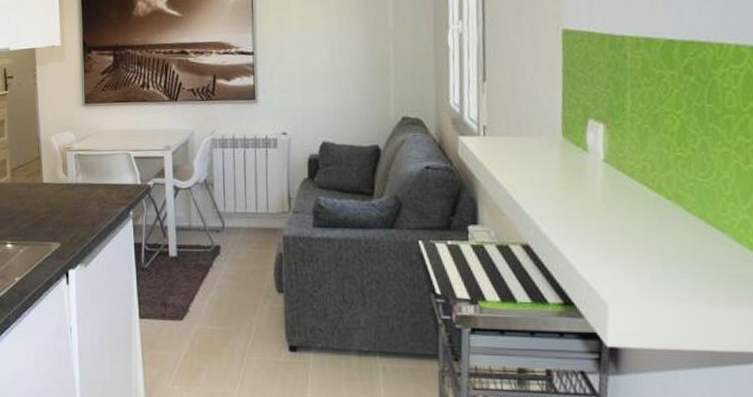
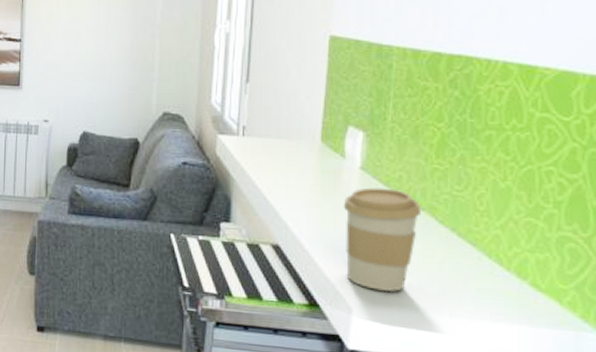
coffee cup: none [589,179,669,286] -> present [343,187,422,292]

